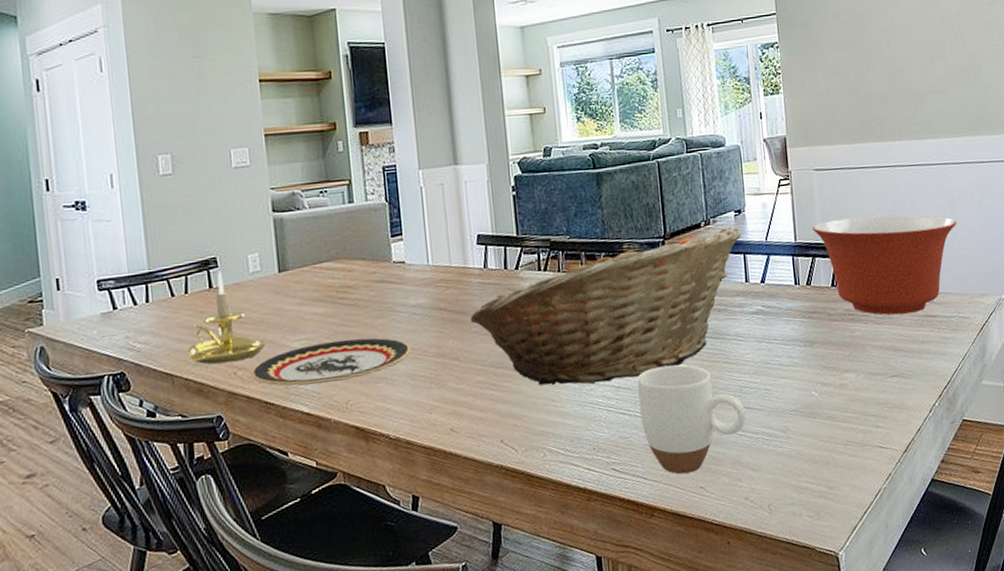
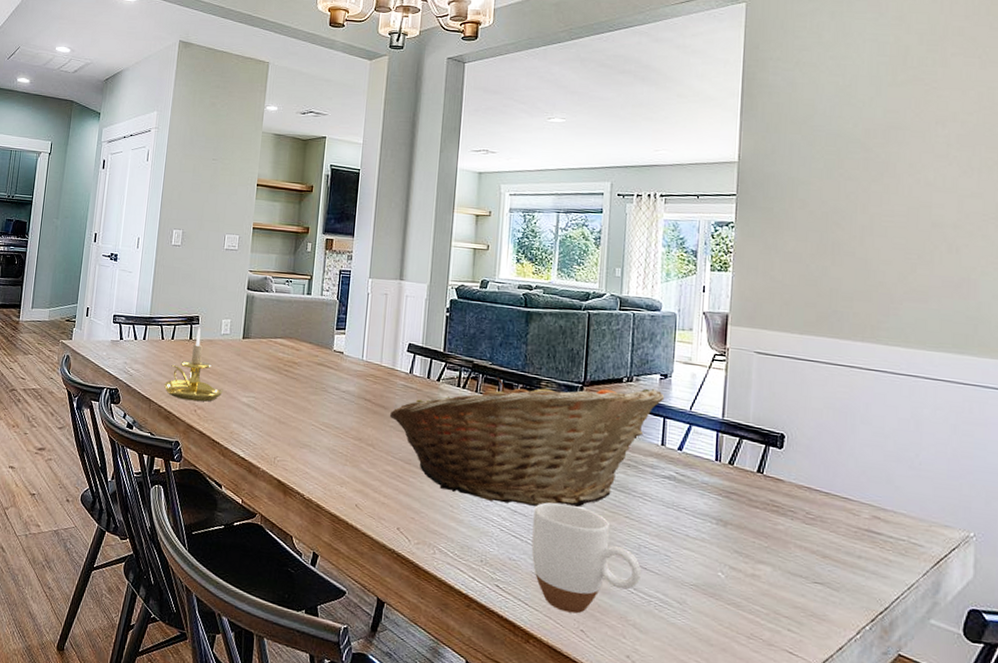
plate: present [251,337,412,386] -> none [206,402,336,440]
mixing bowl: present [813,214,957,315] -> none [745,405,922,524]

